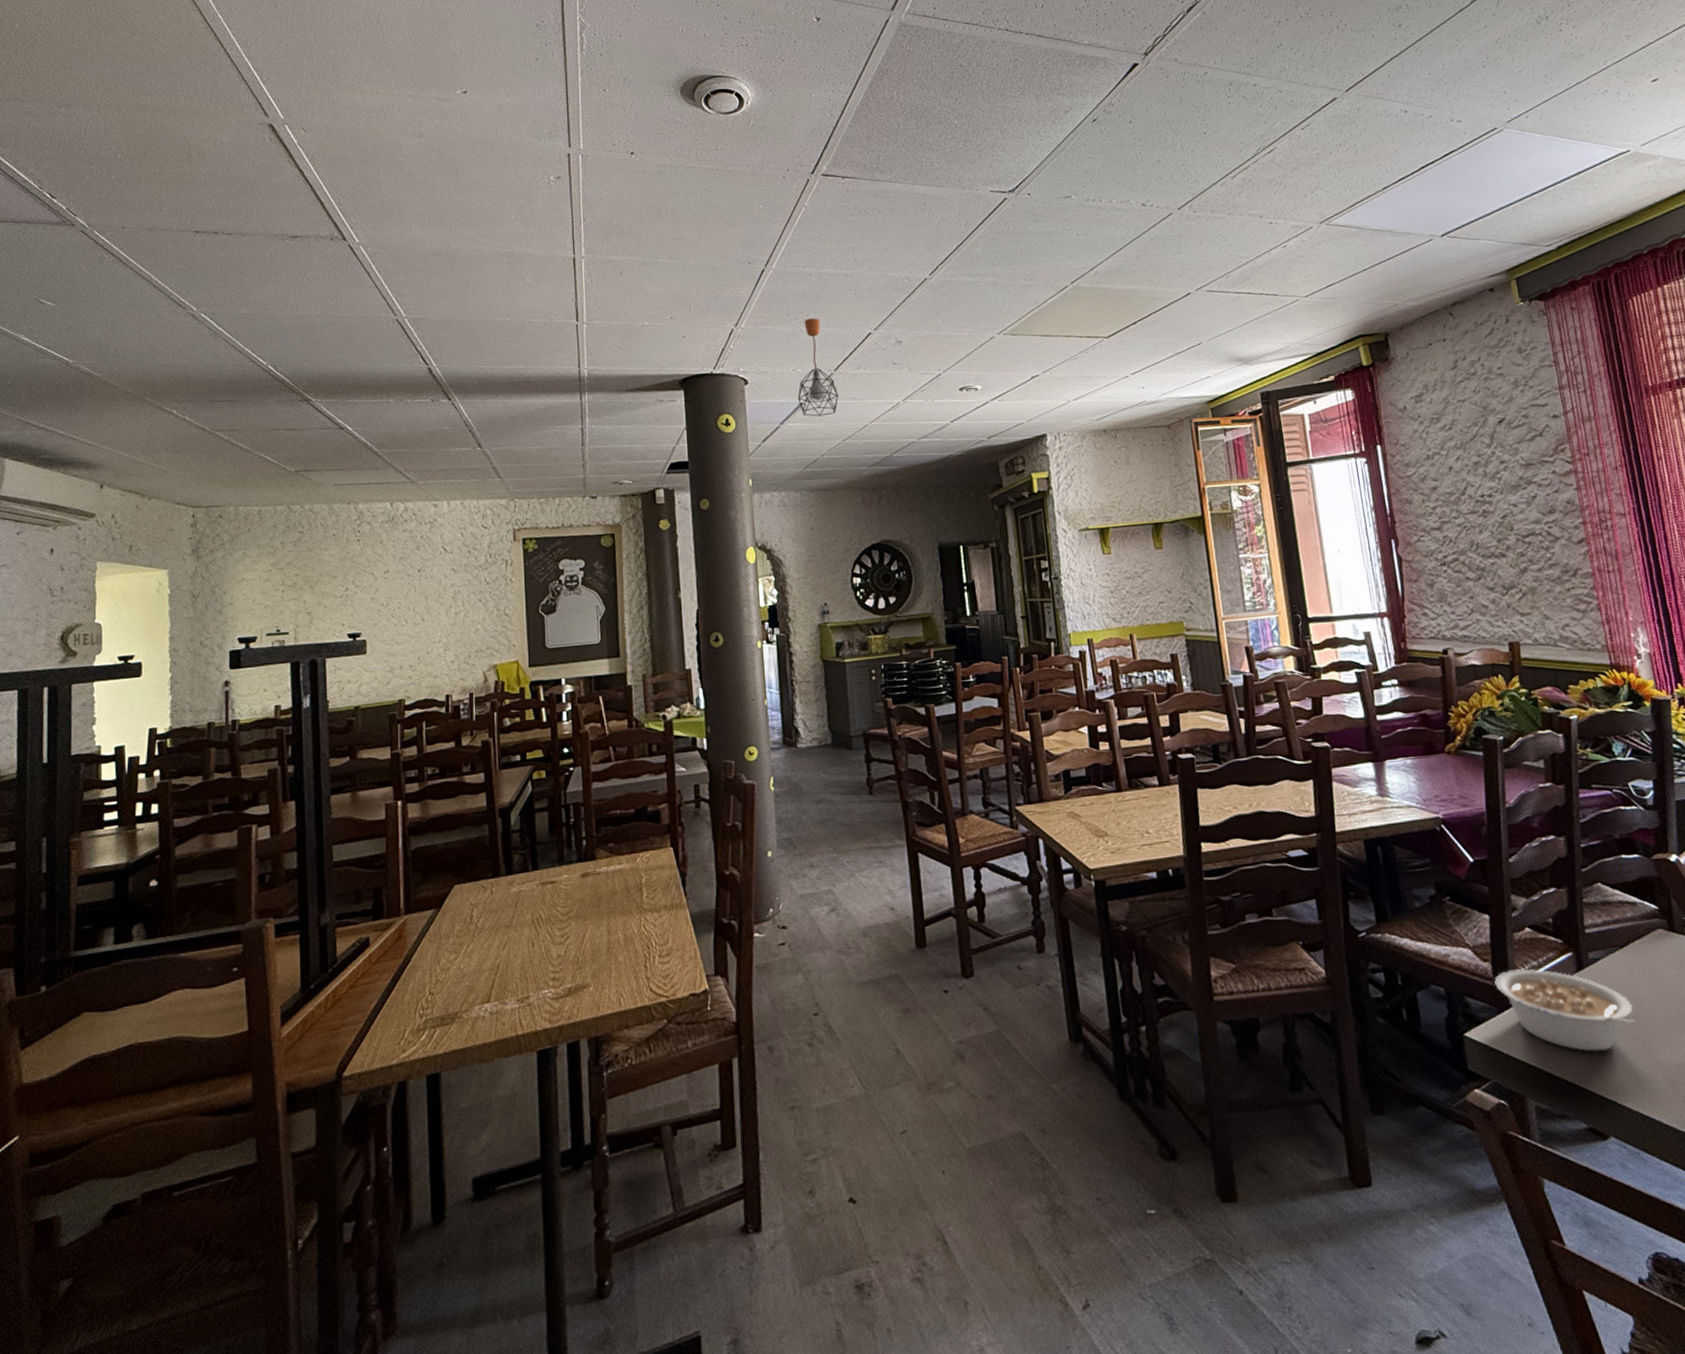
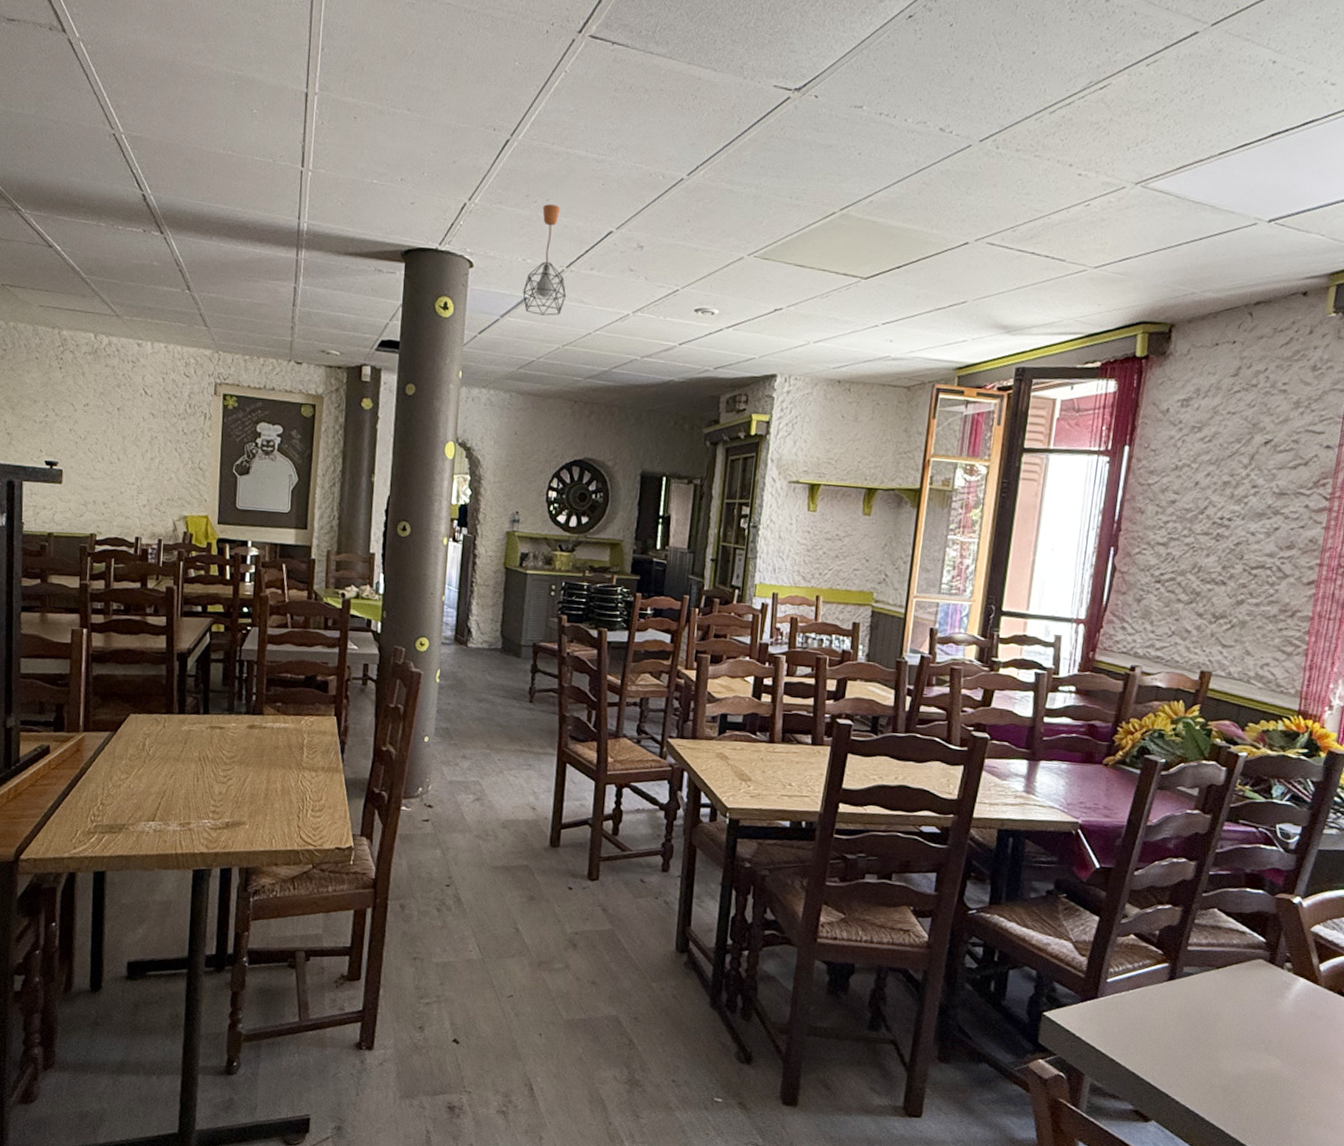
legume: present [1494,968,1635,1052] -> none [1085,968,1211,1051]

